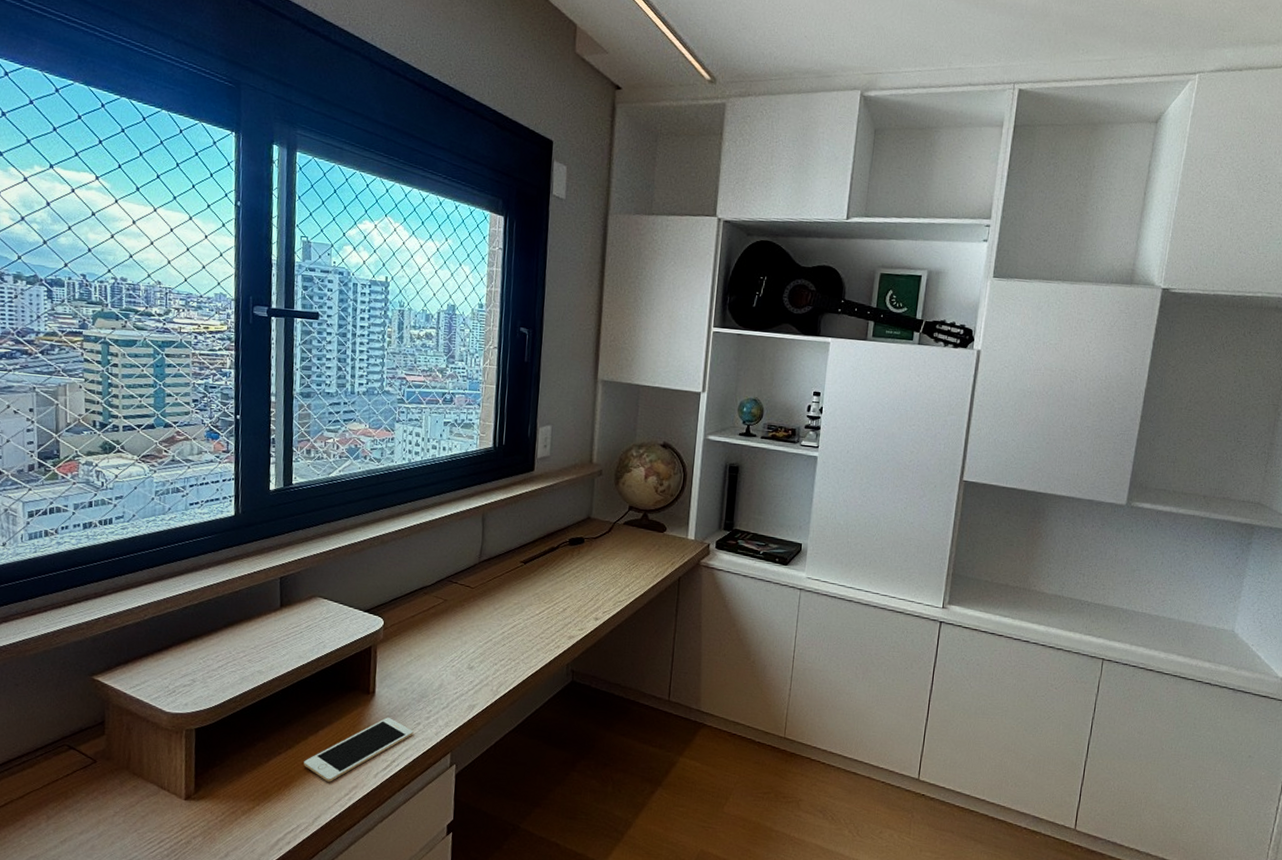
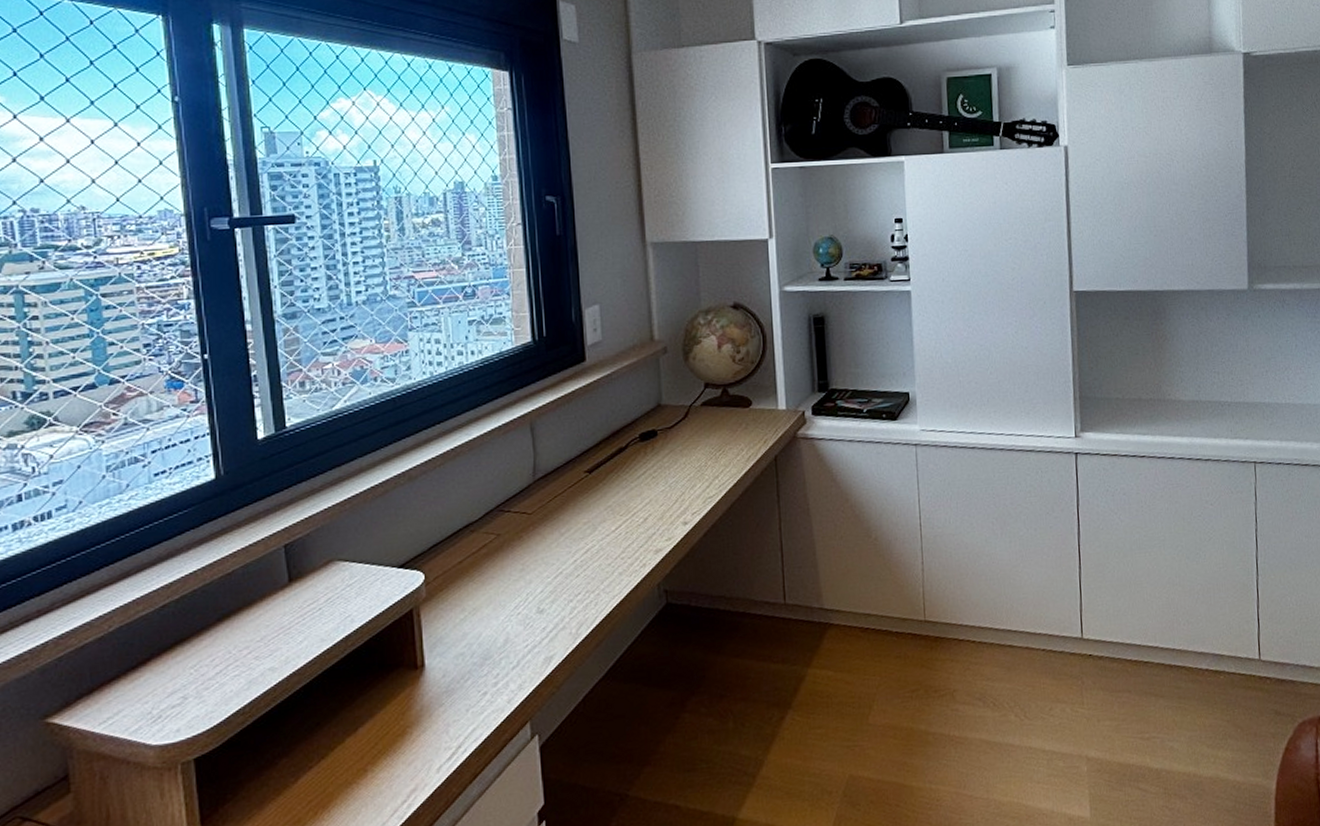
cell phone: present [304,717,414,782] -> none [343,693,480,791]

